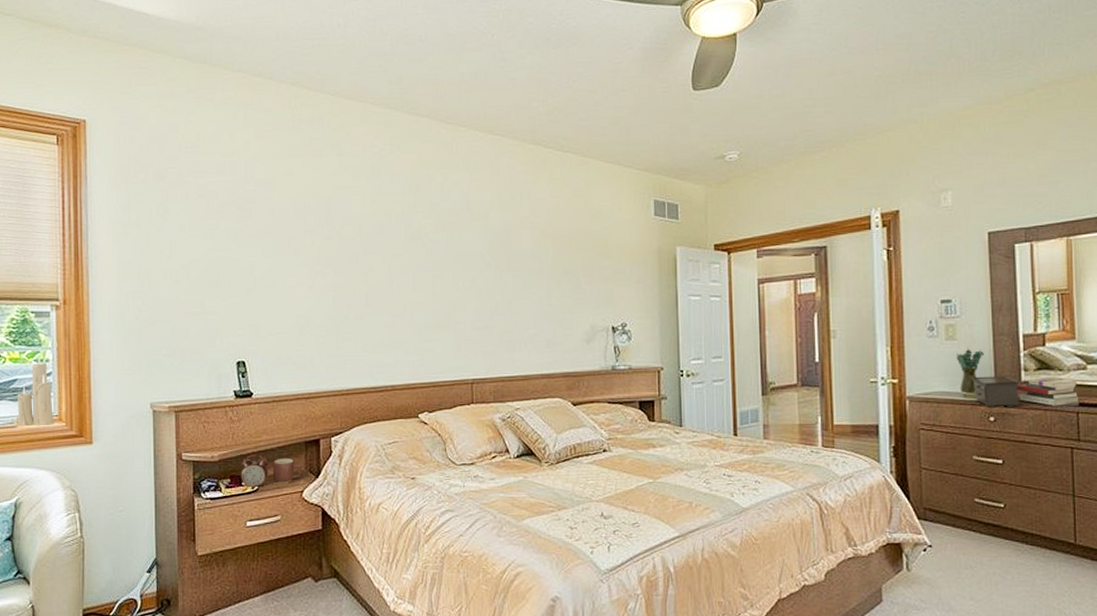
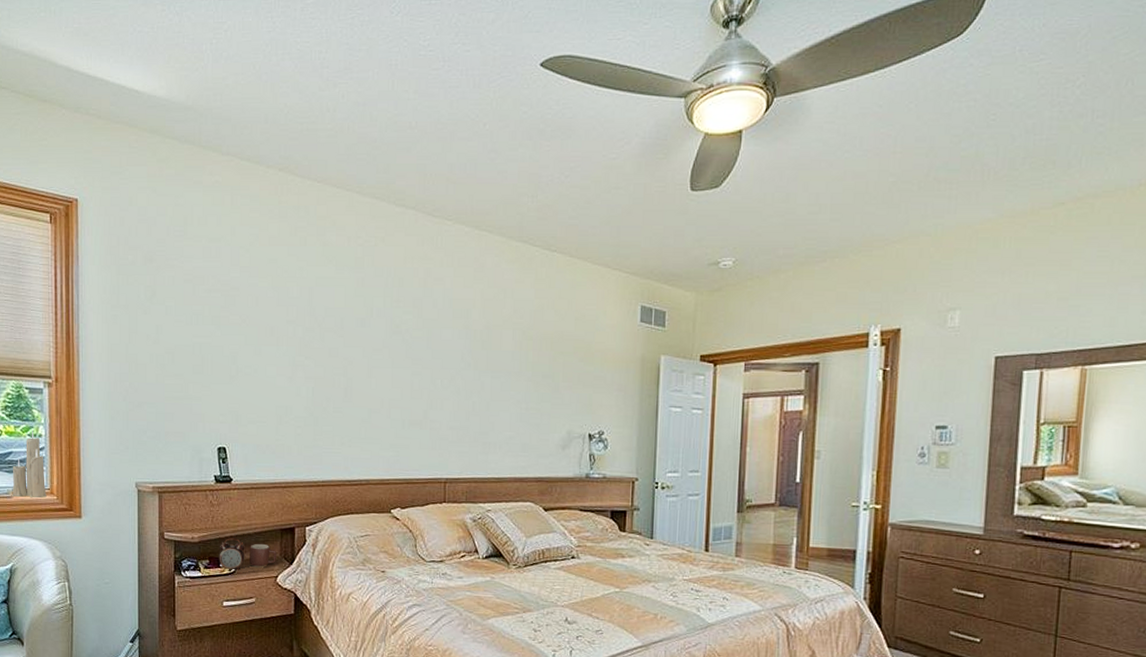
vase: present [956,348,984,399] -> none [945,477,976,530]
jewelry box: present [972,376,1019,409] -> none [961,507,1011,542]
books: present [1017,377,1080,407] -> none [1008,512,1075,545]

